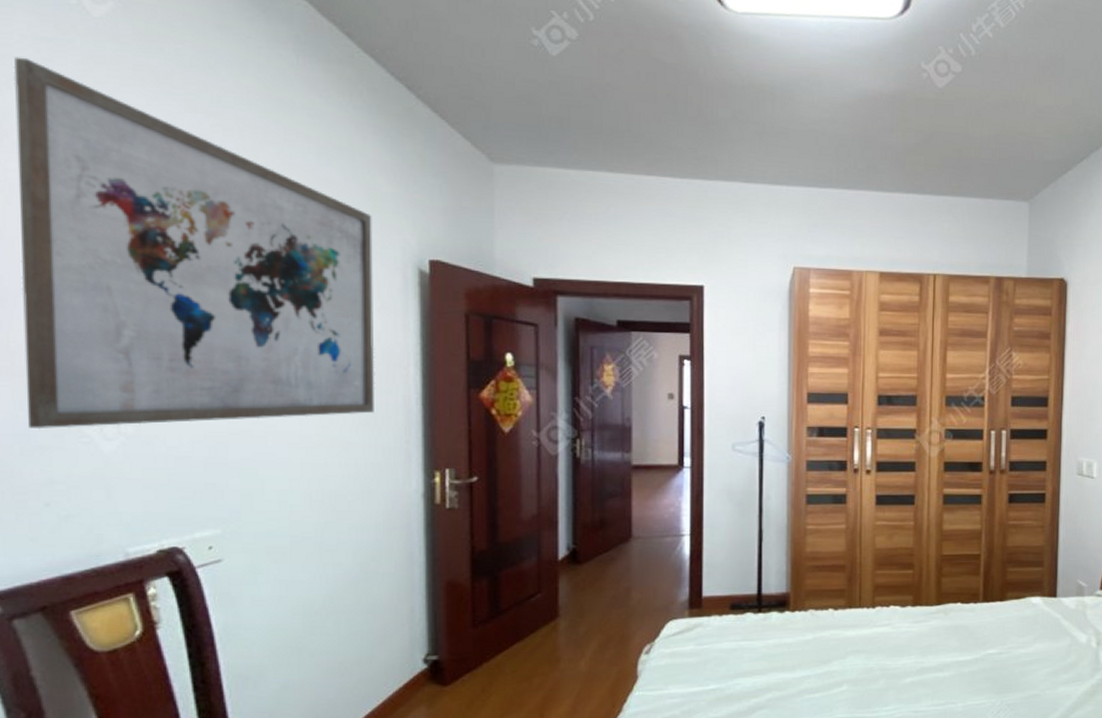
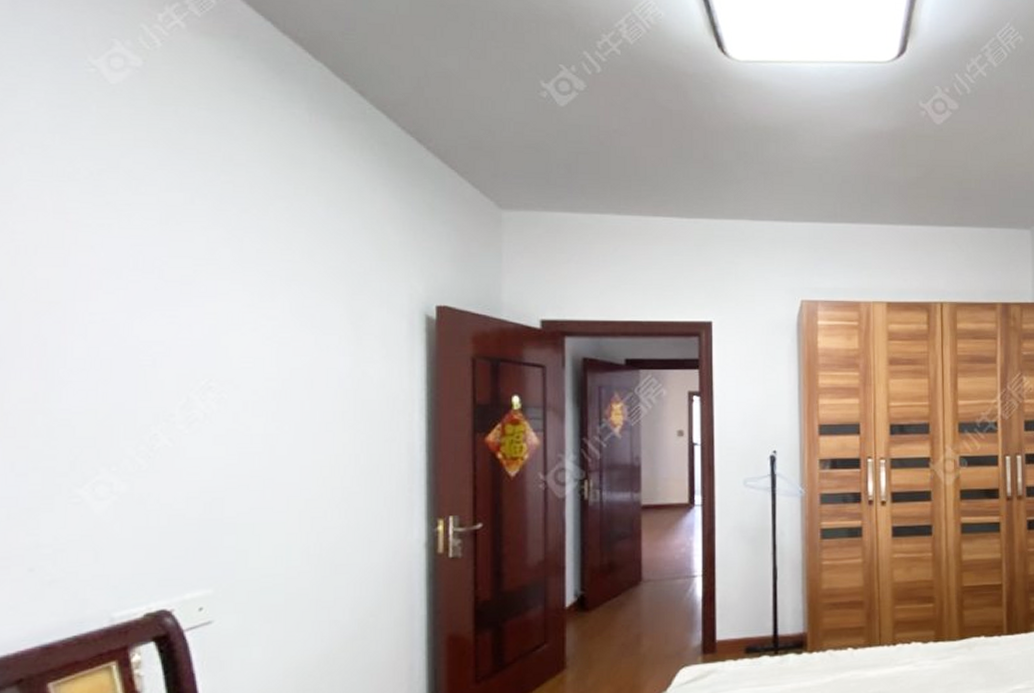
wall art: present [13,56,375,430] -> none [17,123,380,492]

